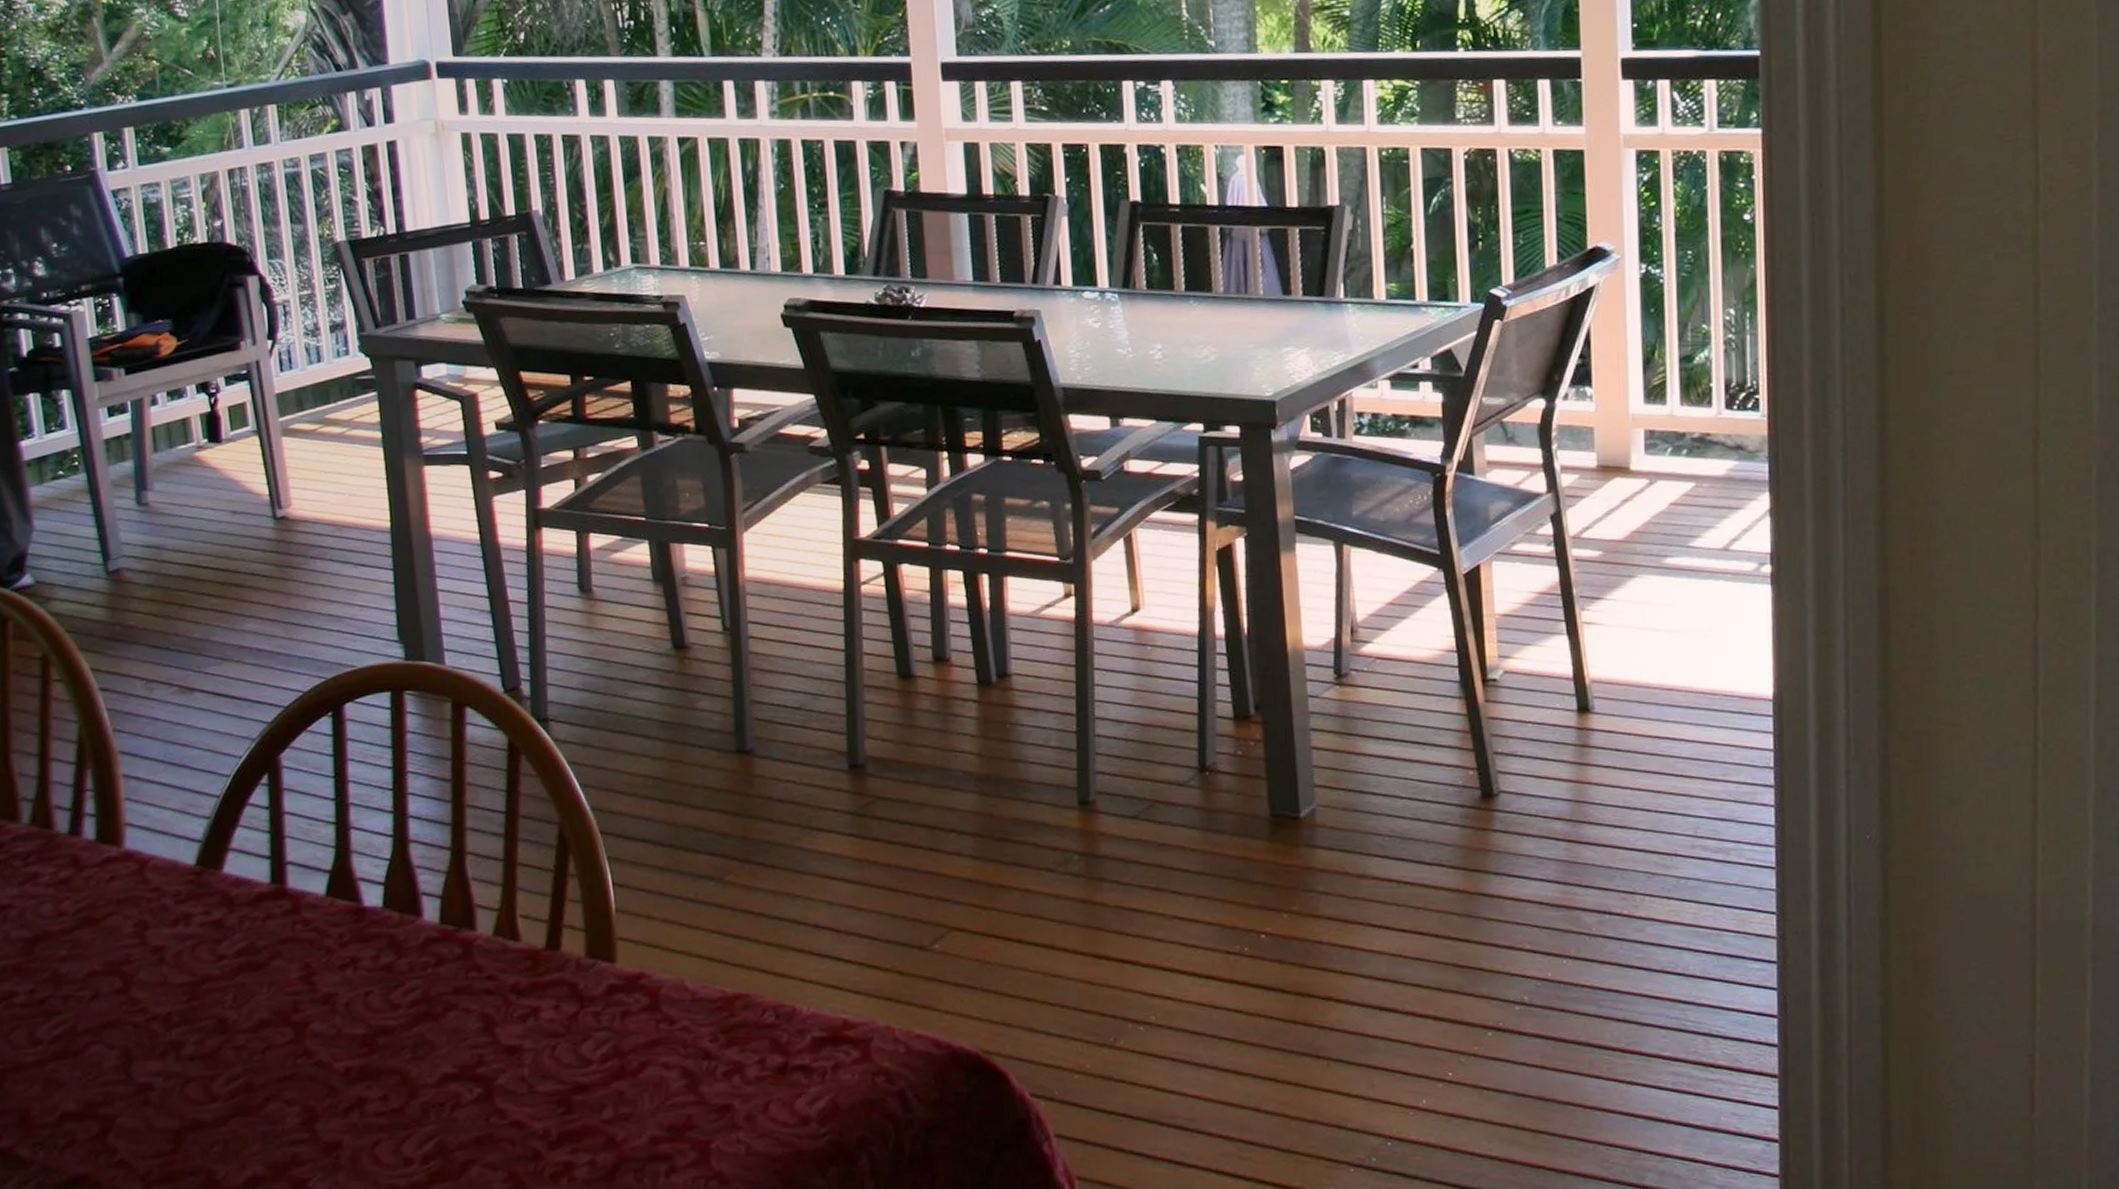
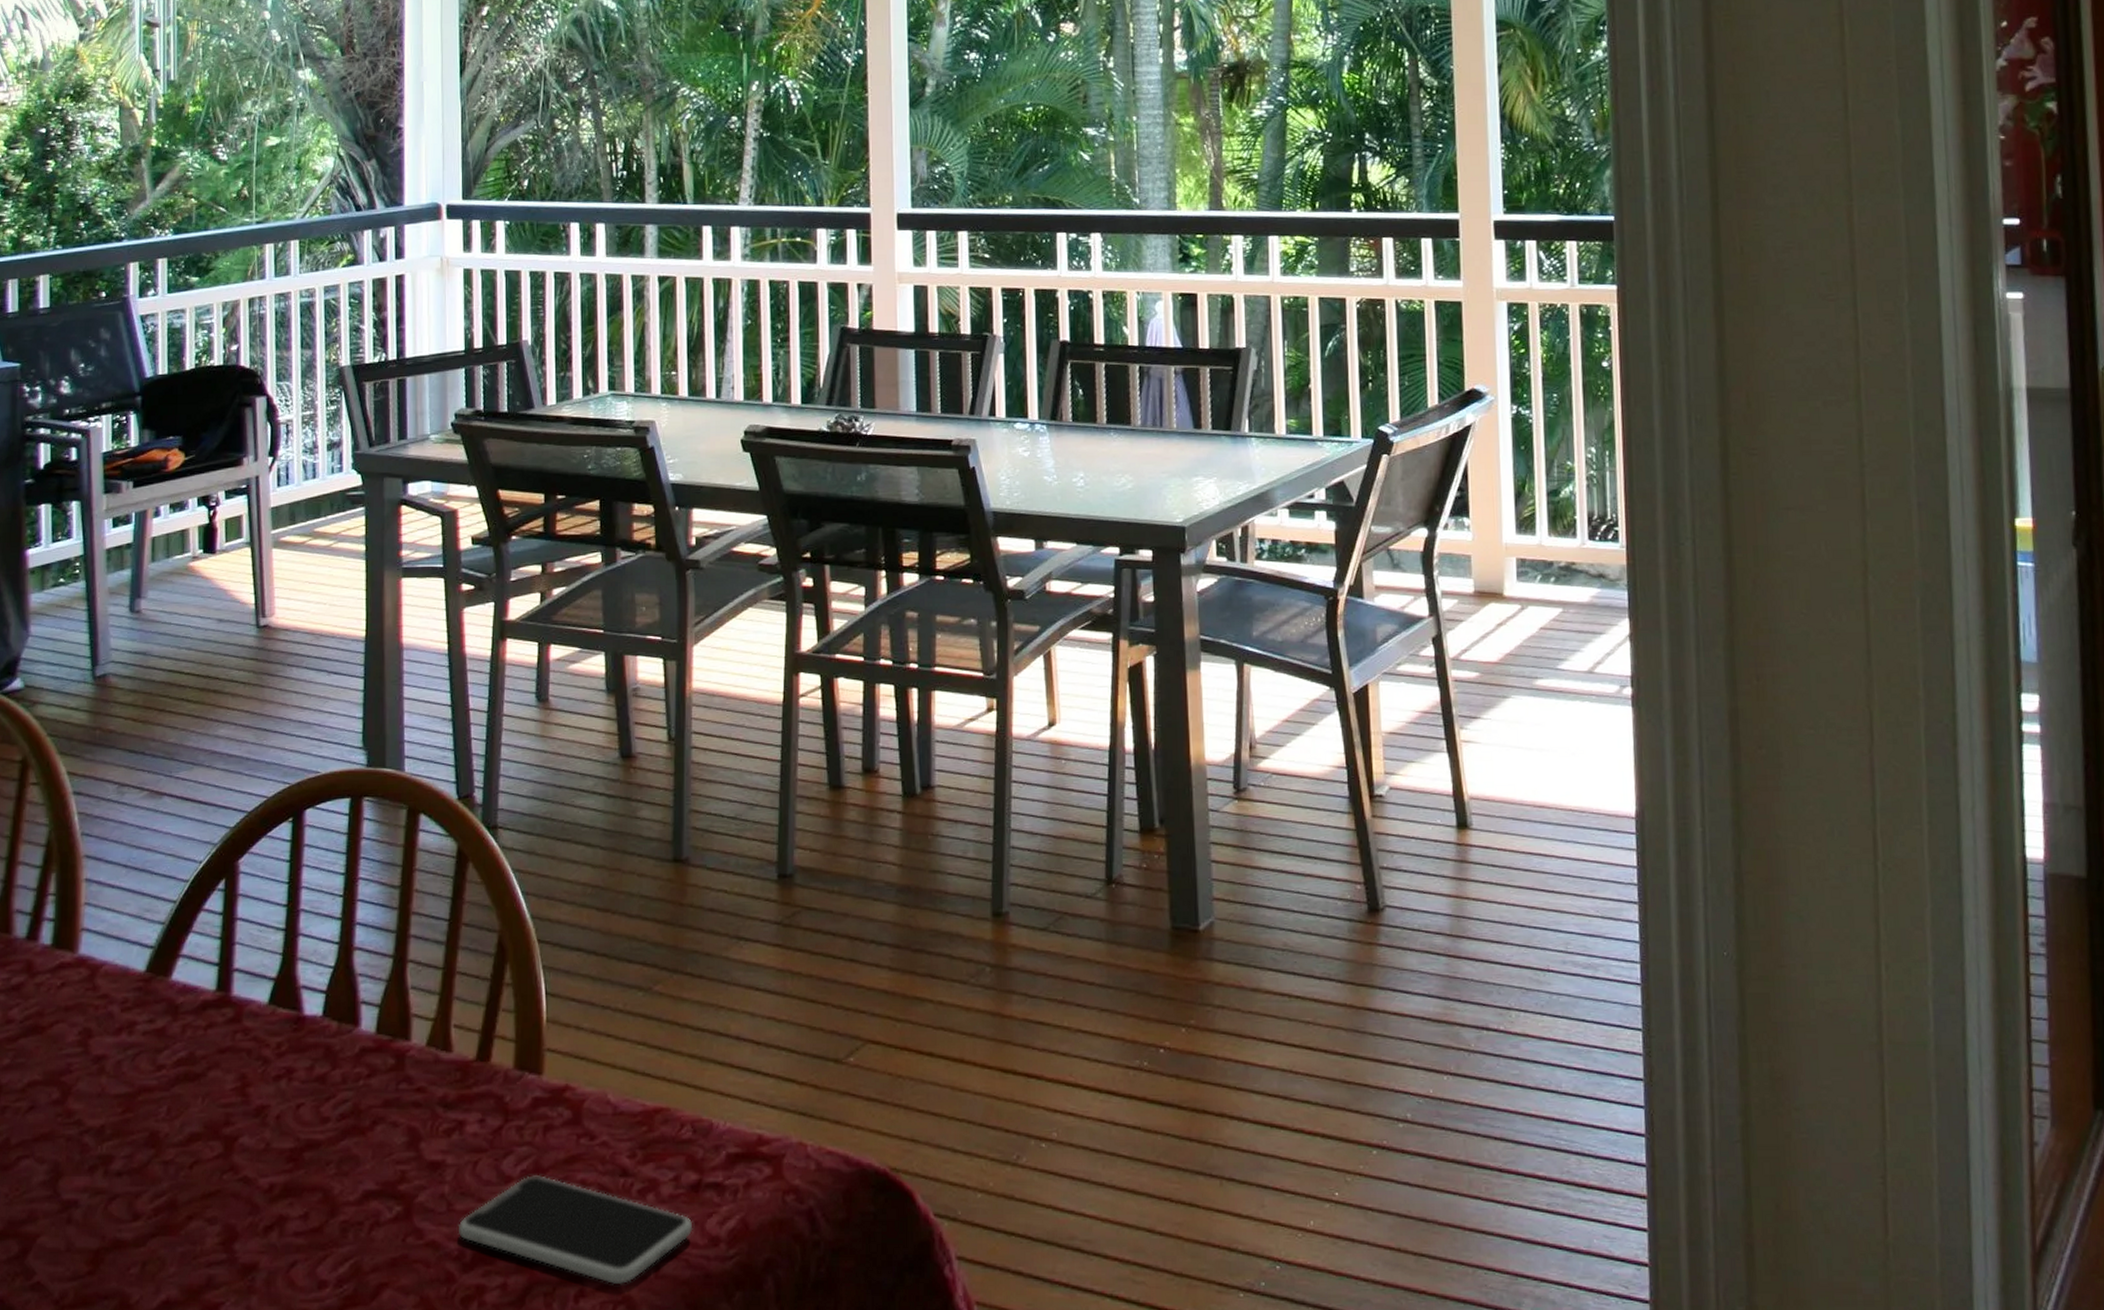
smartphone: none [541,1059,782,1162] -> present [458,1175,693,1285]

